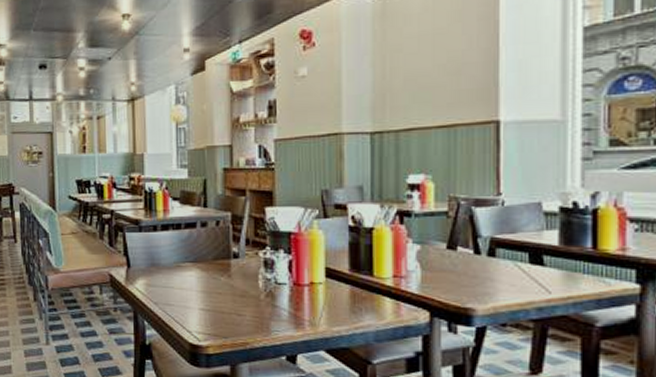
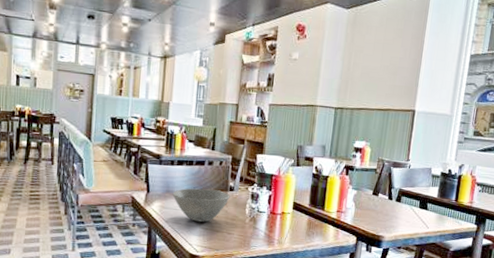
bowl: none [159,258,235,302] -> present [172,188,230,223]

